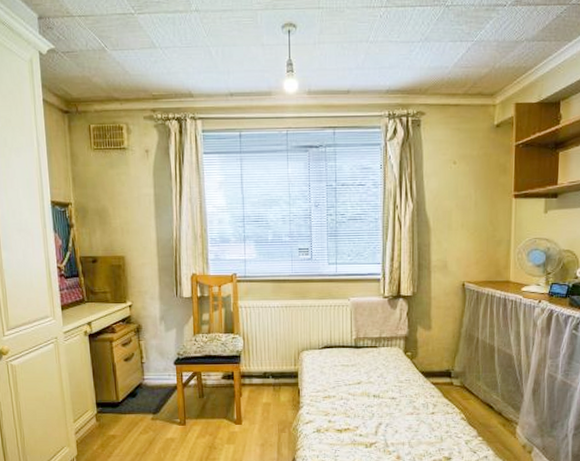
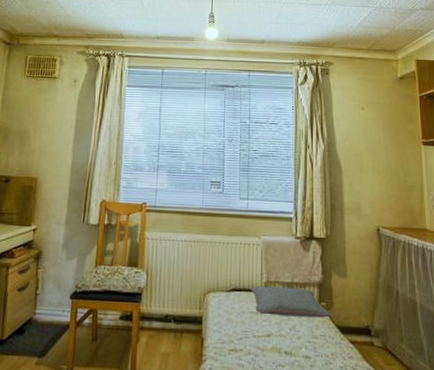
pillow: none [341,341,416,366] -> present [250,286,331,318]

